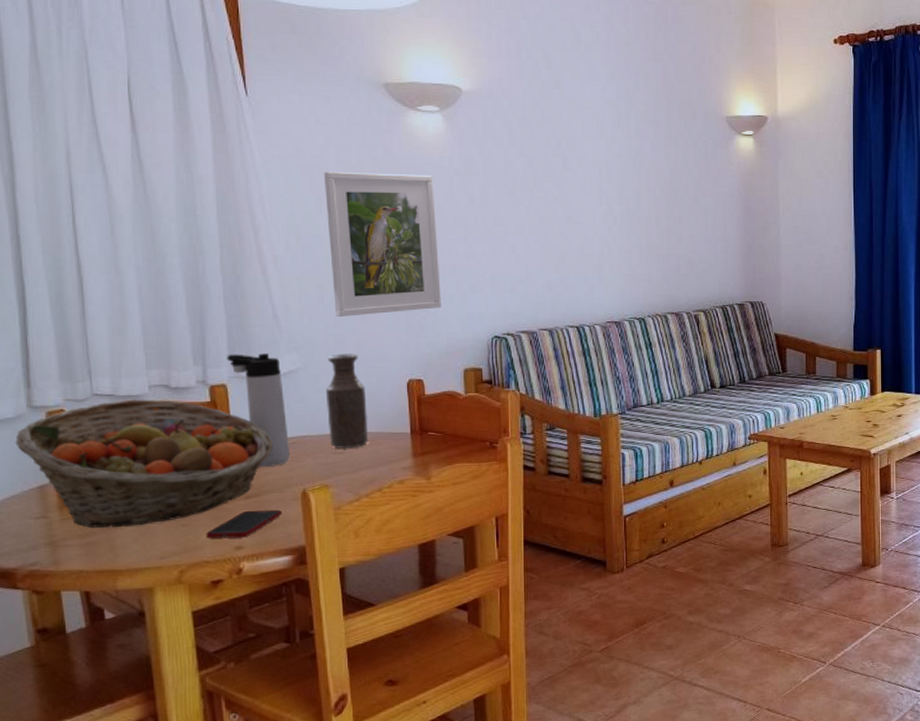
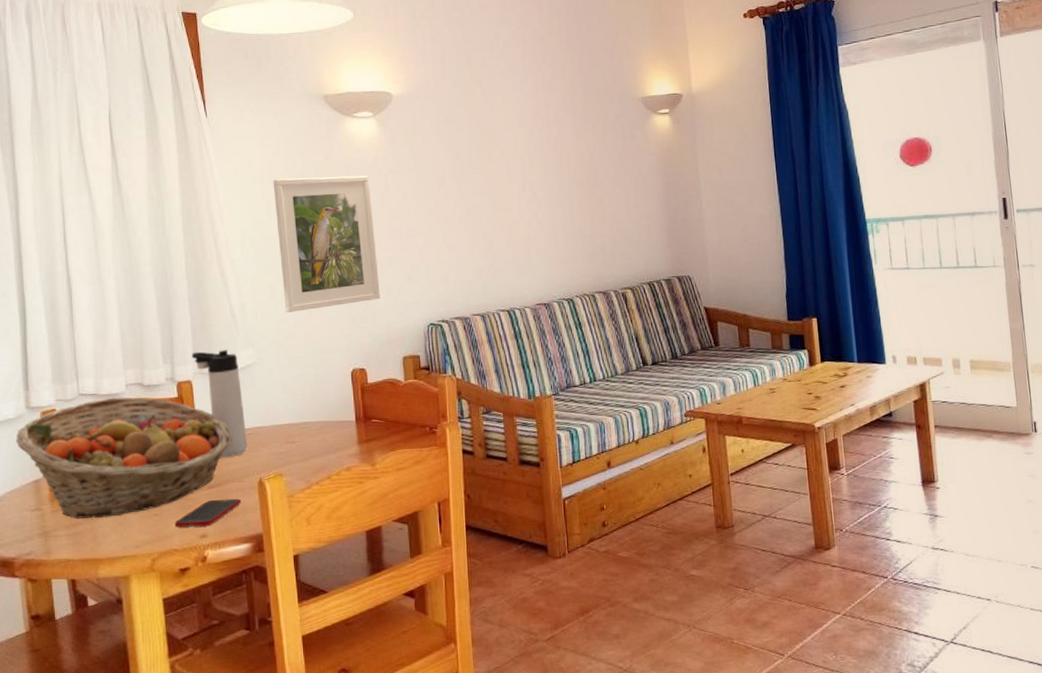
bottle: present [325,353,369,450] -> none [278,346,318,439]

